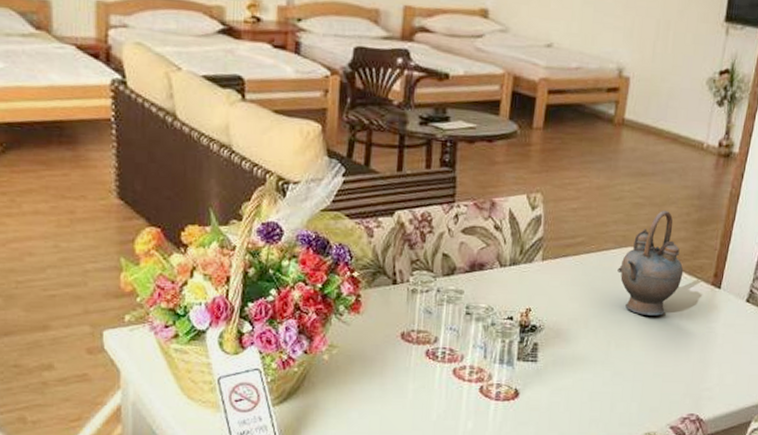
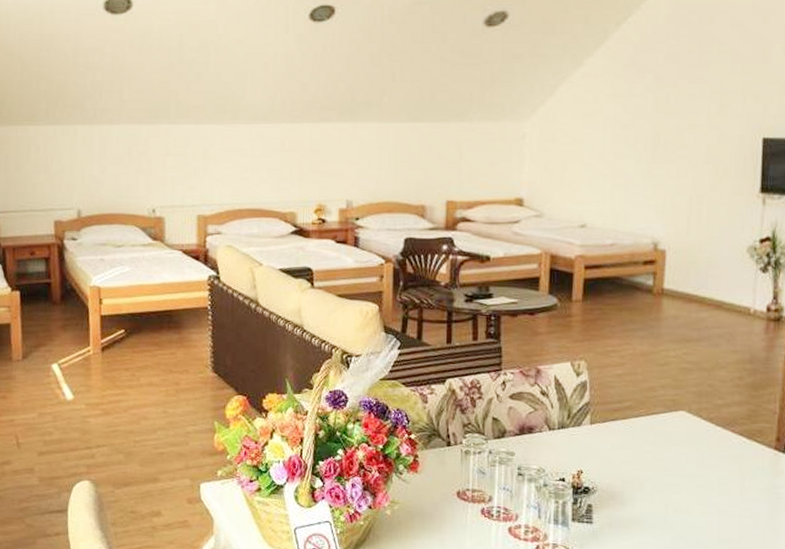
teapot: present [617,210,684,316] -> none [669,374,741,480]

